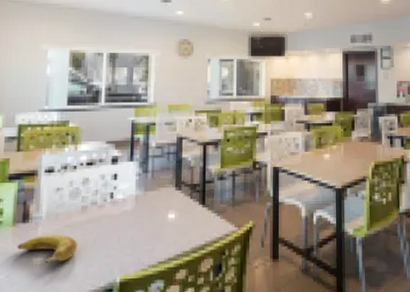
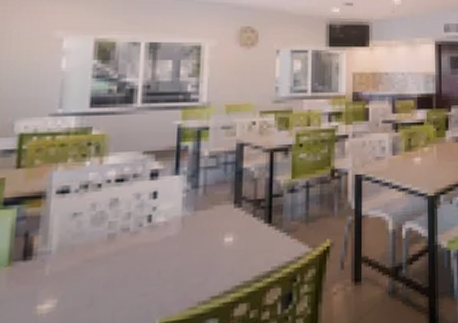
banana: present [17,234,78,264] -> none [14,272,103,312]

